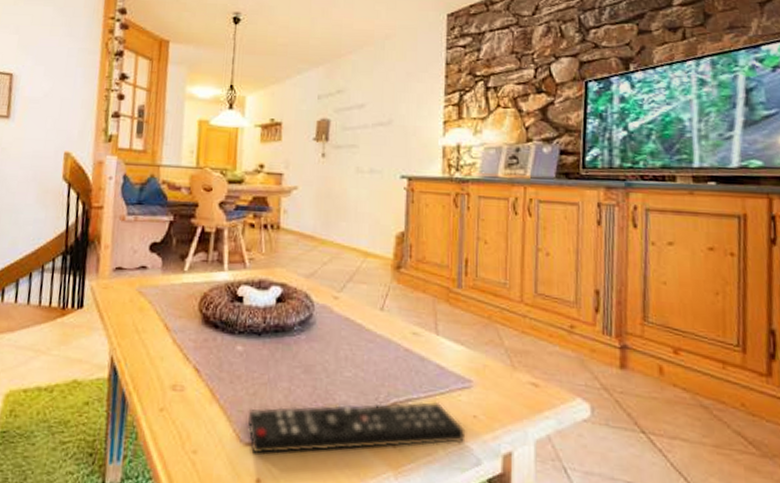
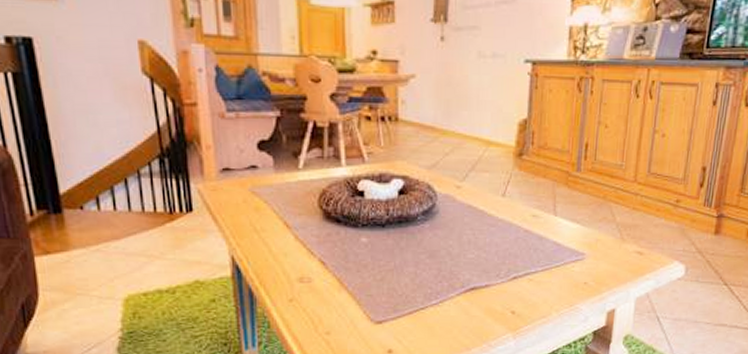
remote control: present [247,401,466,455] -> none [376,273,577,330]

